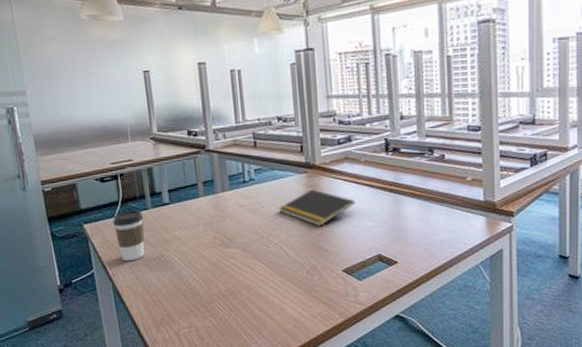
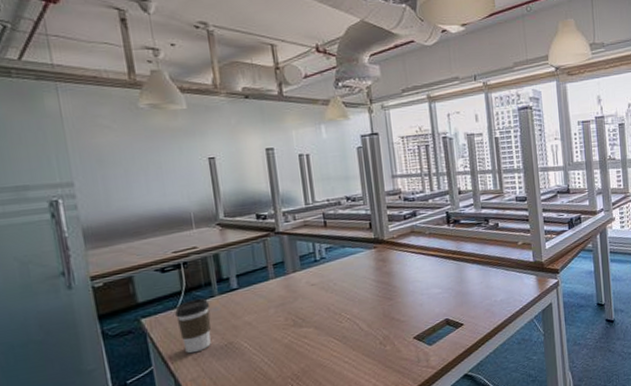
notepad: present [279,189,356,227] -> none [350,262,423,298]

